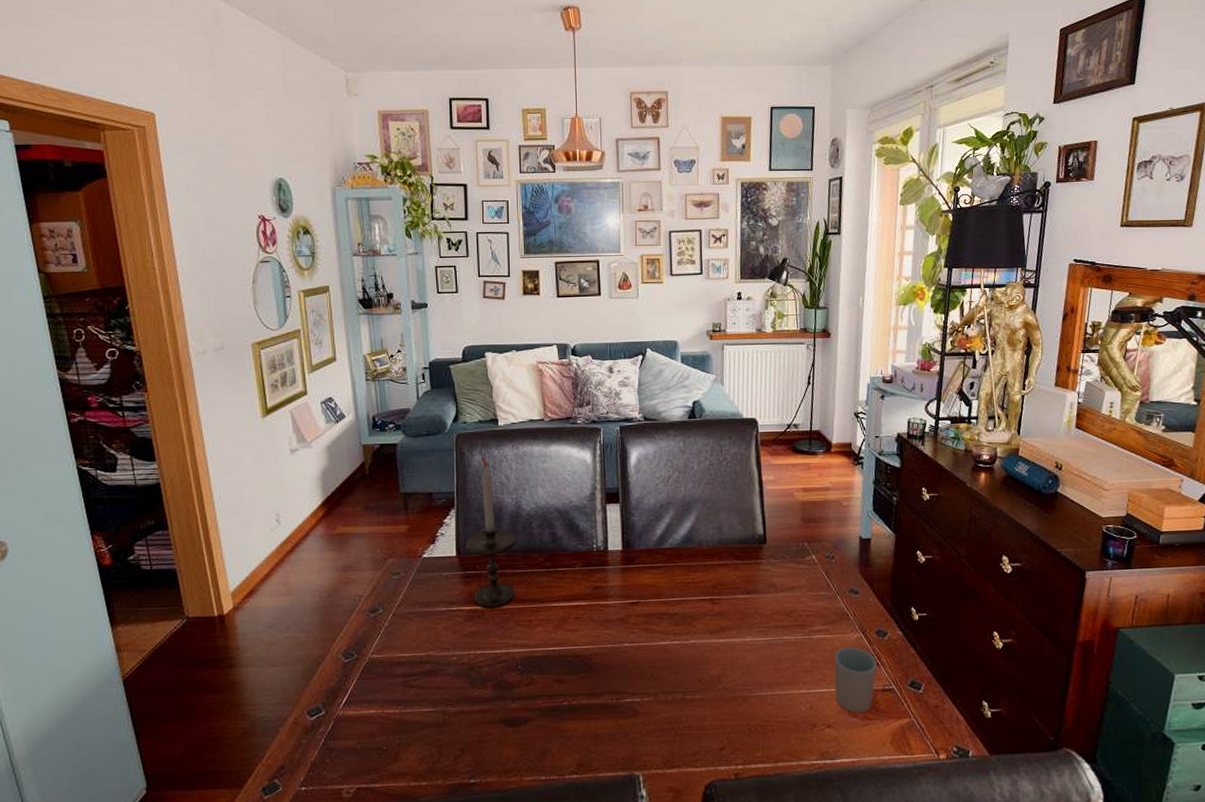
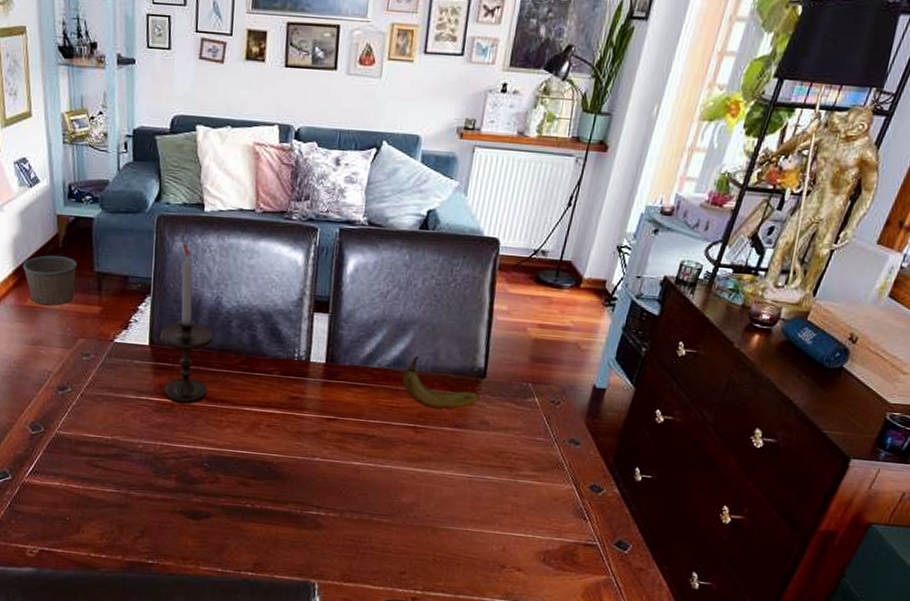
basket: none [332,482,383,531] -> present [23,255,77,306]
fruit: none [693,532,764,579] -> present [402,356,480,409]
mug: present [834,646,877,714] -> none [531,496,585,563]

